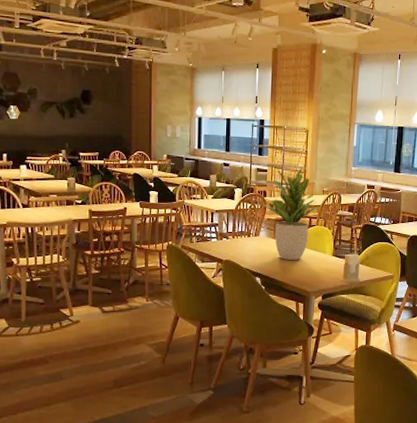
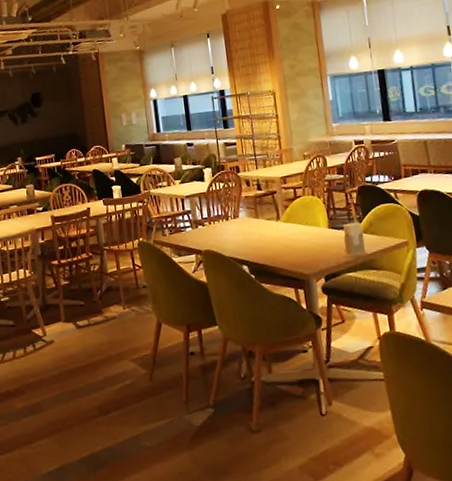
potted plant: present [263,167,322,260] -> none [237,133,305,241]

